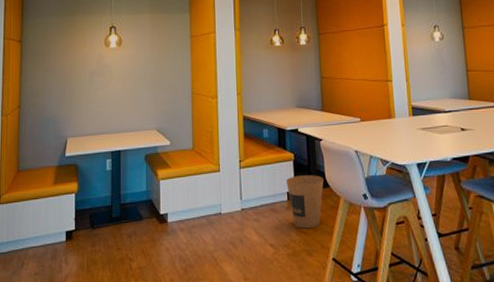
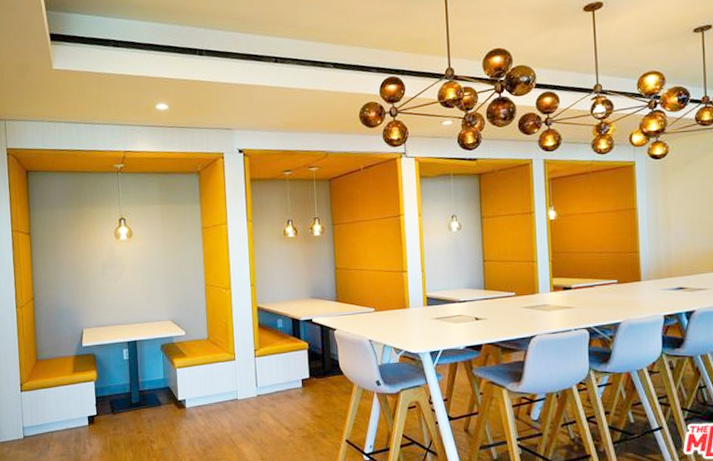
trash can: present [286,175,324,229] -> none [301,363,338,413]

